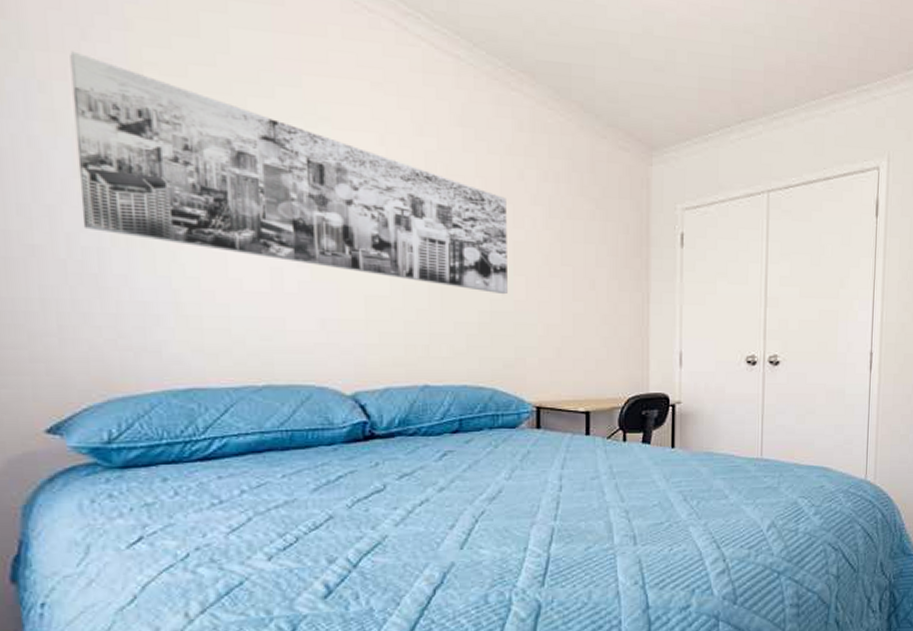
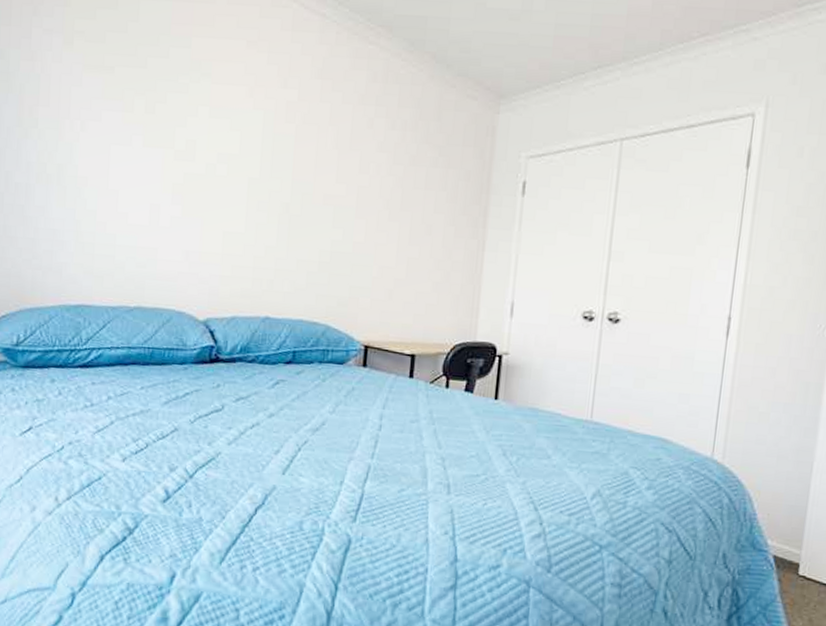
wall art: present [70,51,508,295] -> none [18,25,355,236]

